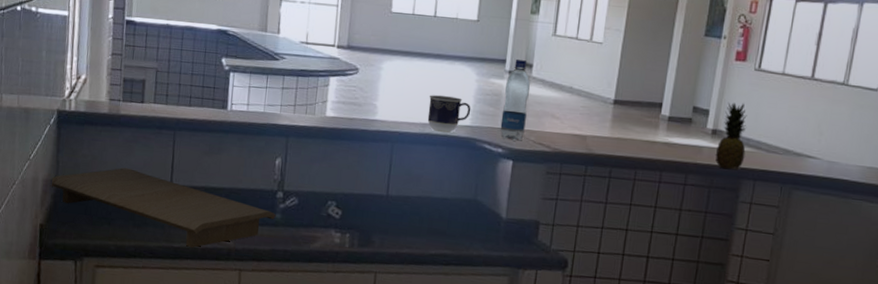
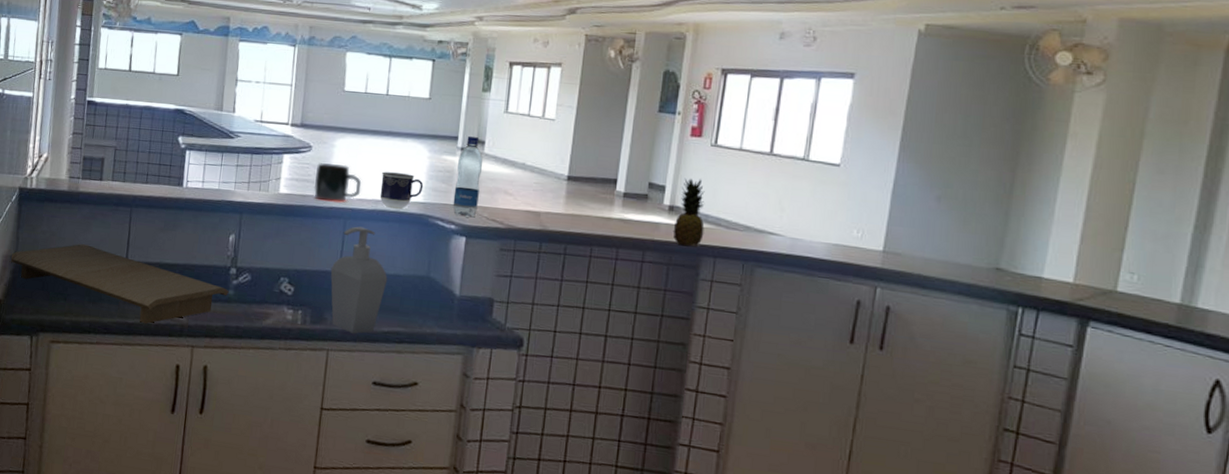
mug: none [361,86,409,126] -> present [313,163,362,203]
soap bottle: none [378,150,435,257] -> present [330,226,388,335]

